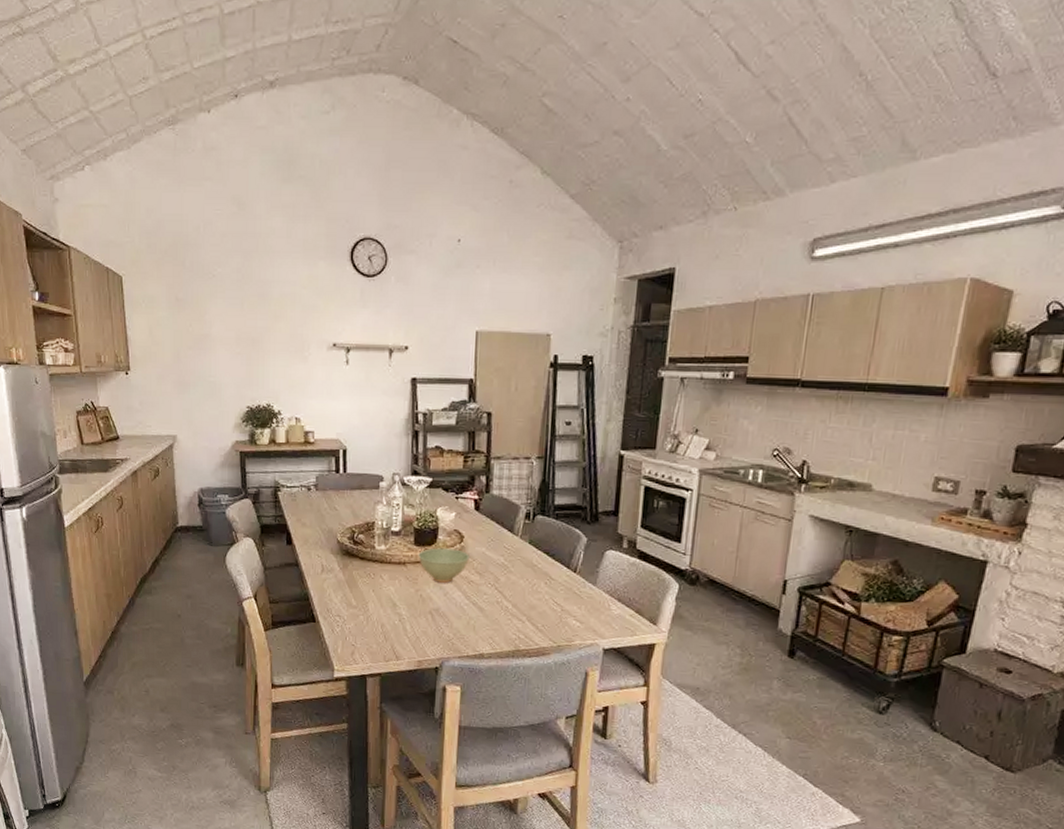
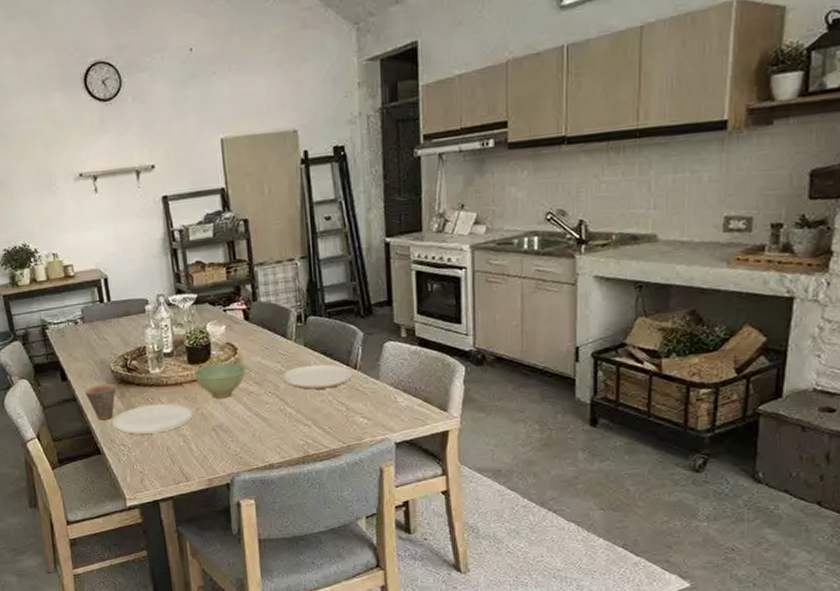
cup: none [308,552,340,589] -> present [85,383,117,420]
plate: none [331,579,412,609] -> present [112,403,193,435]
plate: none [504,562,572,588] -> present [282,364,353,390]

